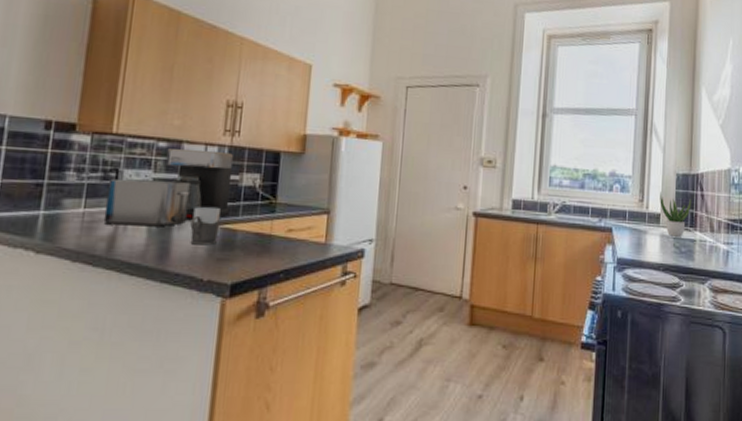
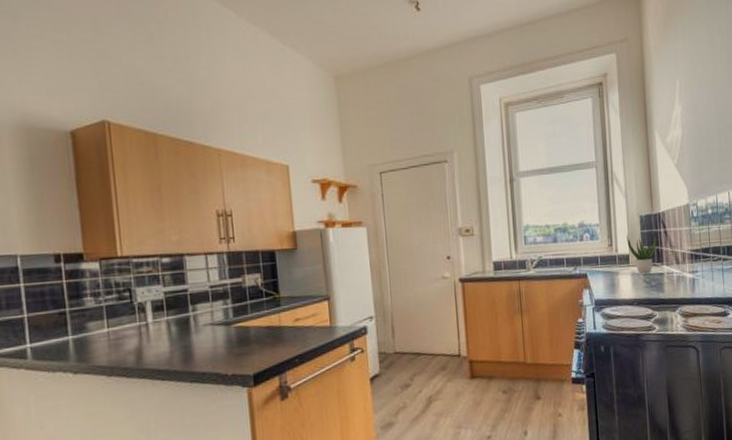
toaster: present [103,178,192,227] -> none [124,290,203,339]
coffee maker: present [165,148,233,221] -> none [171,258,238,325]
mug: present [190,206,221,246] -> none [206,308,233,346]

